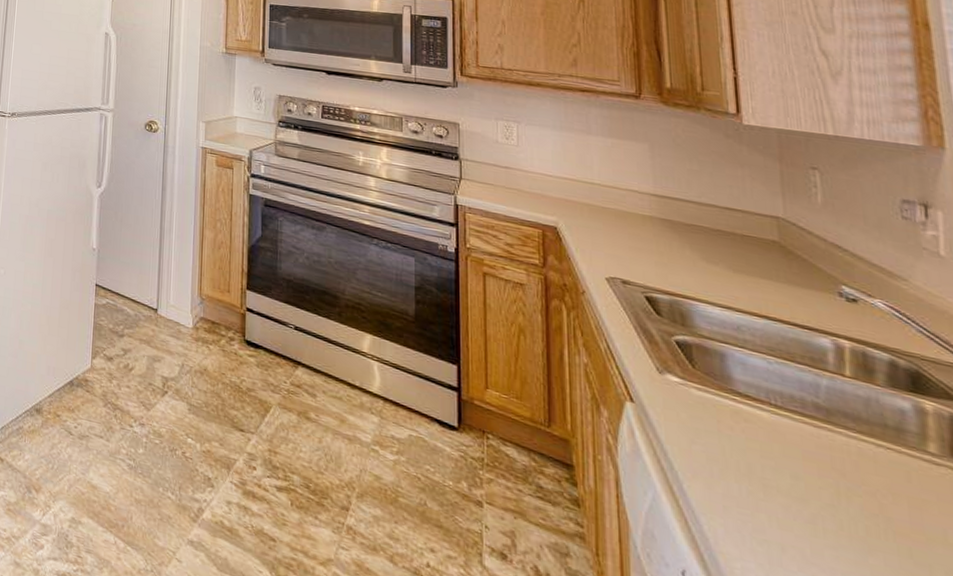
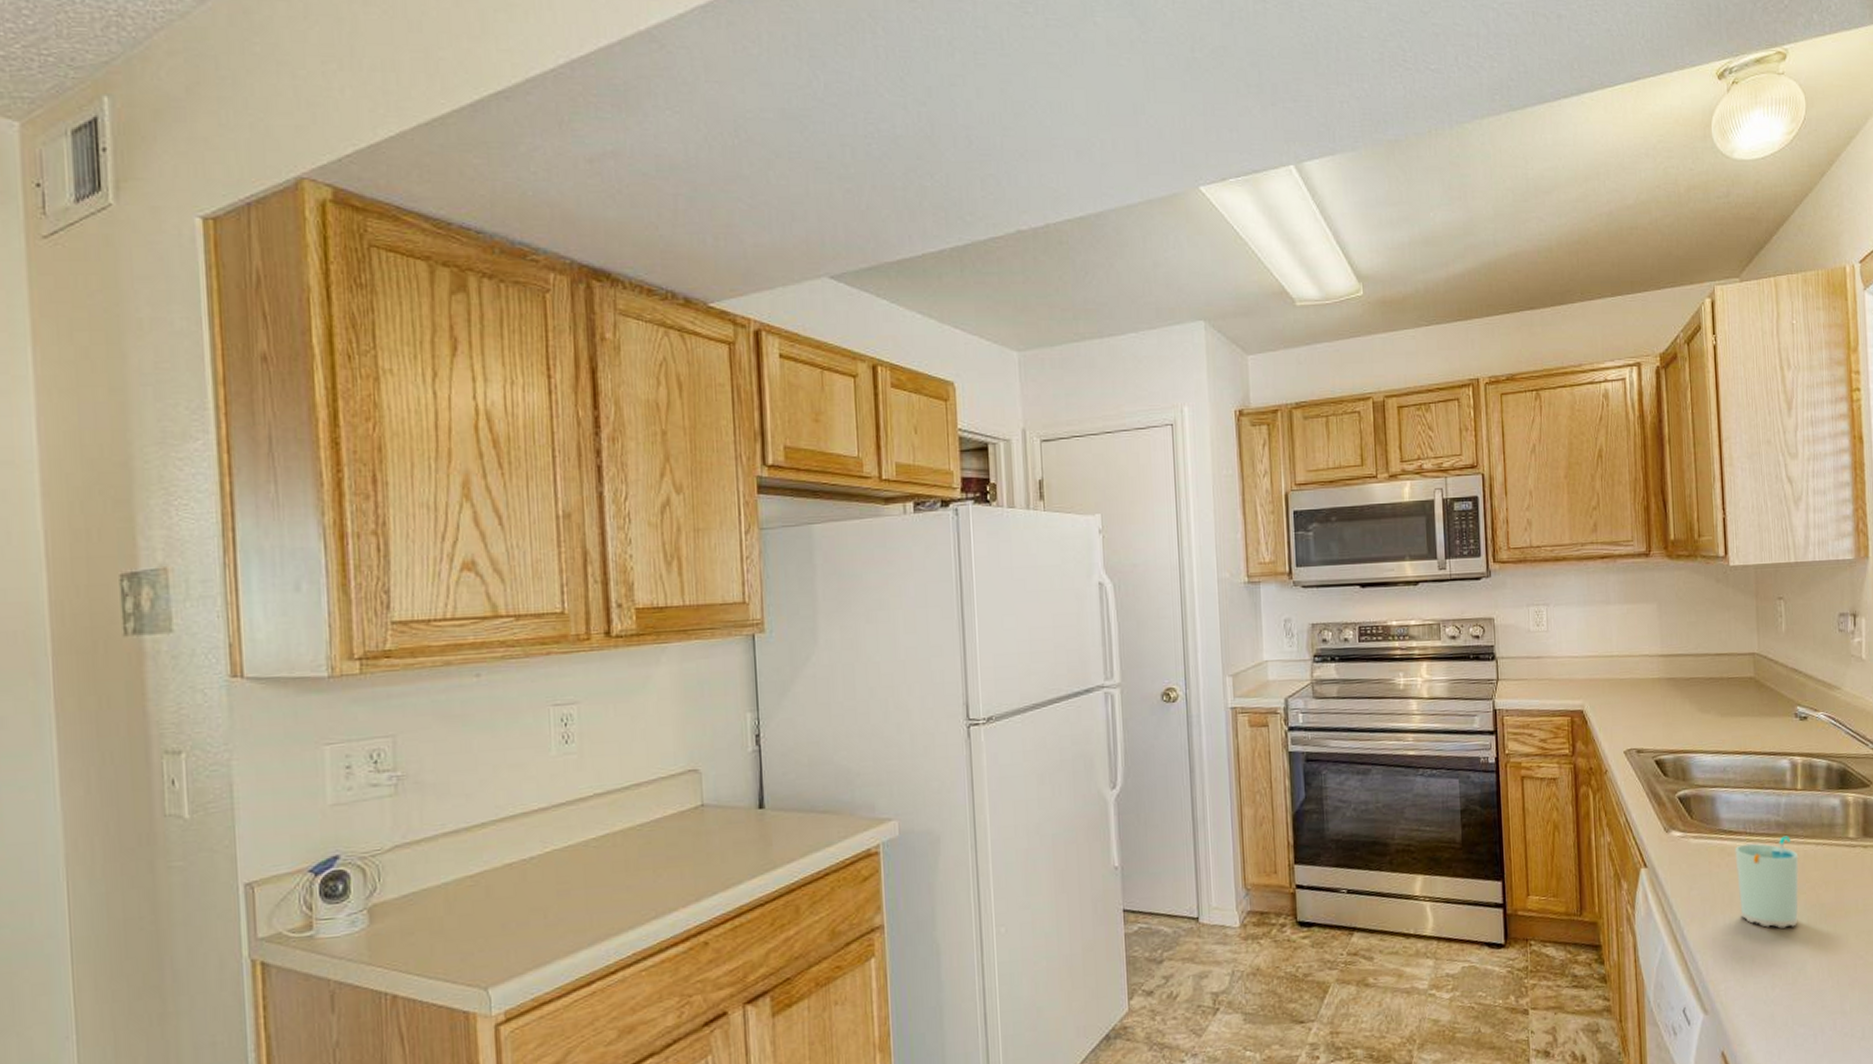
cup: none [754,414,851,531] -> present [1734,835,1799,929]

